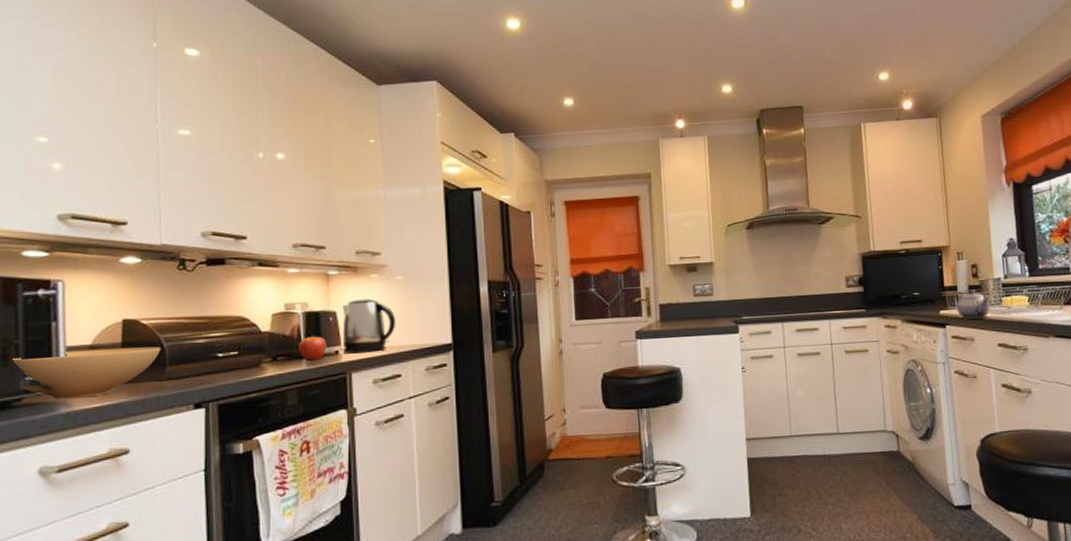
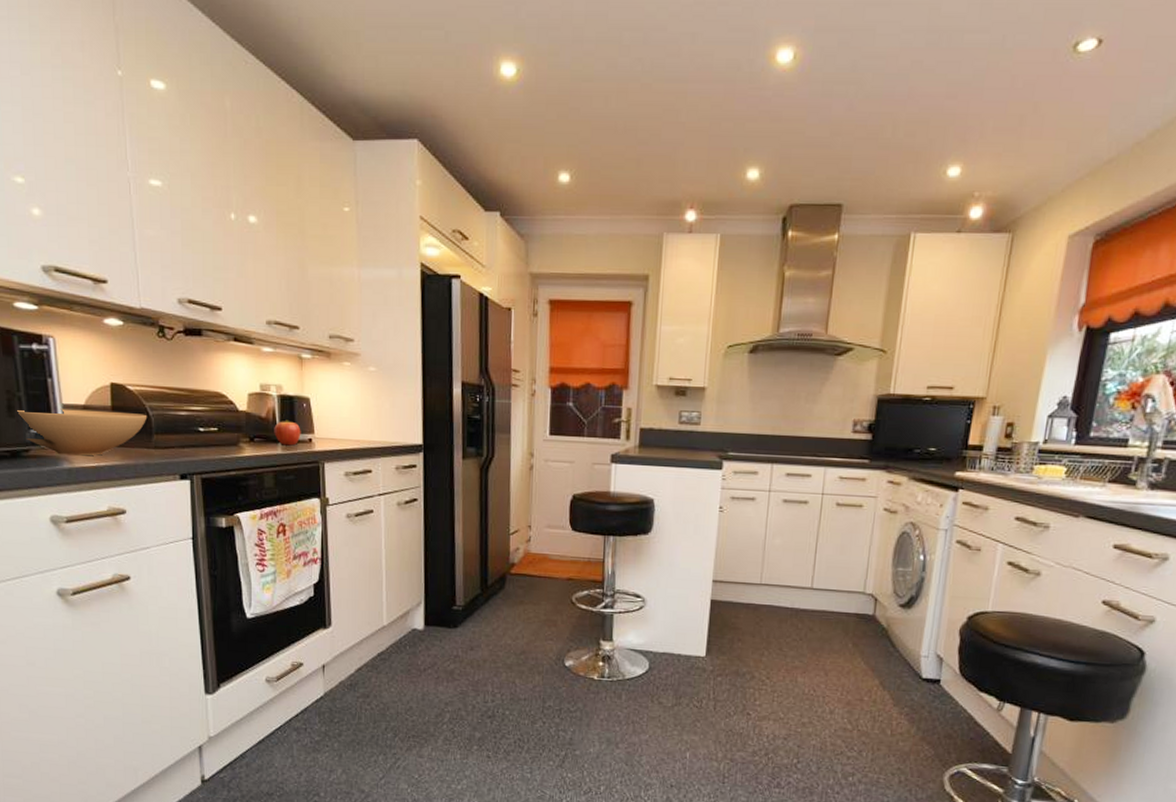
kettle: present [342,298,396,354] -> none [315,387,368,445]
teapot: present [956,289,991,319] -> none [976,452,1020,486]

